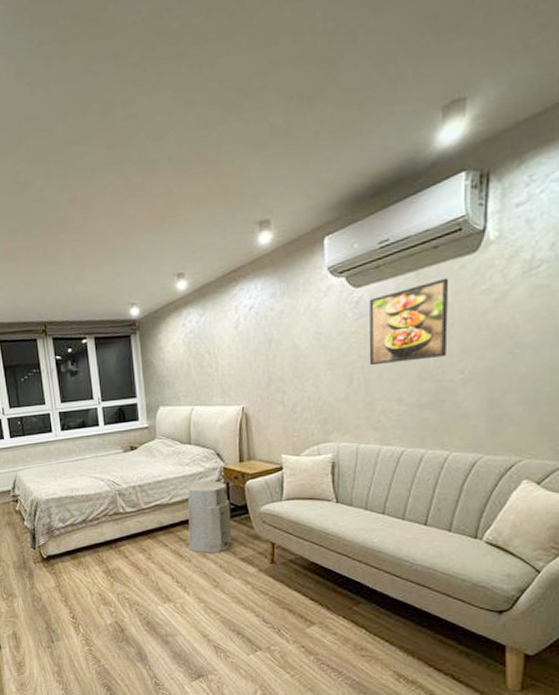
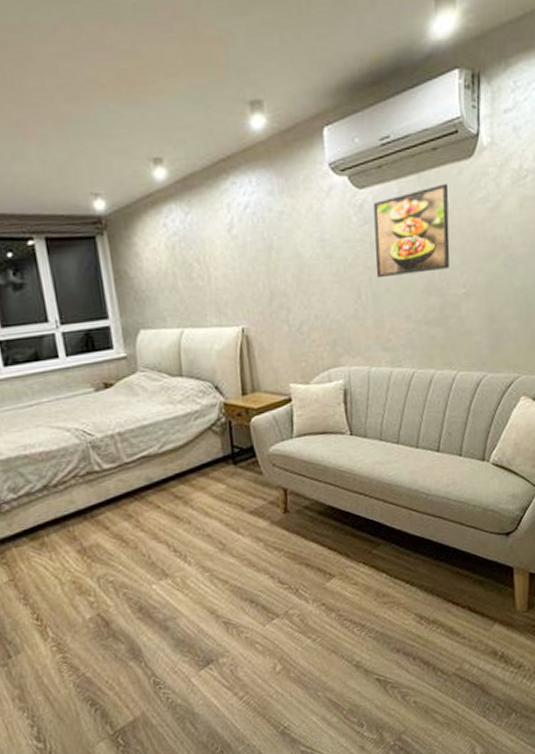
air purifier: present [187,480,232,553] -> none [181,420,239,511]

